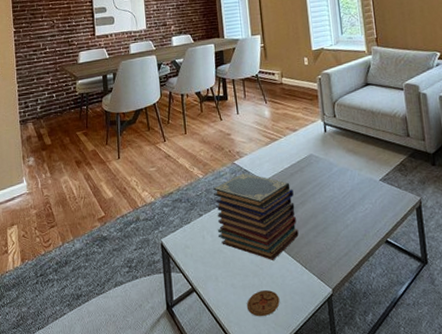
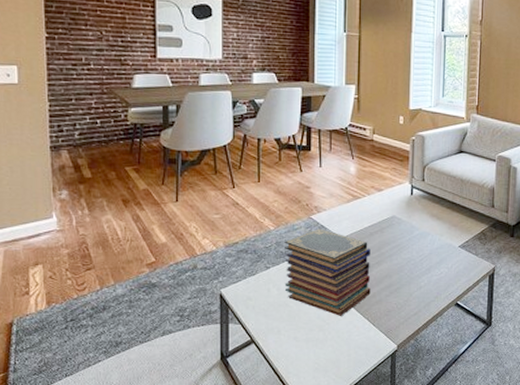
coaster: present [247,290,280,317] -> none [309,344,343,369]

